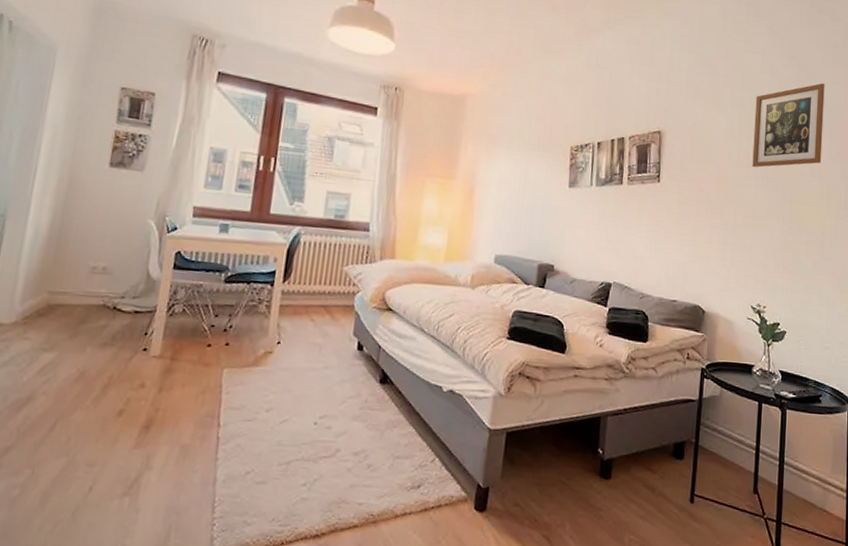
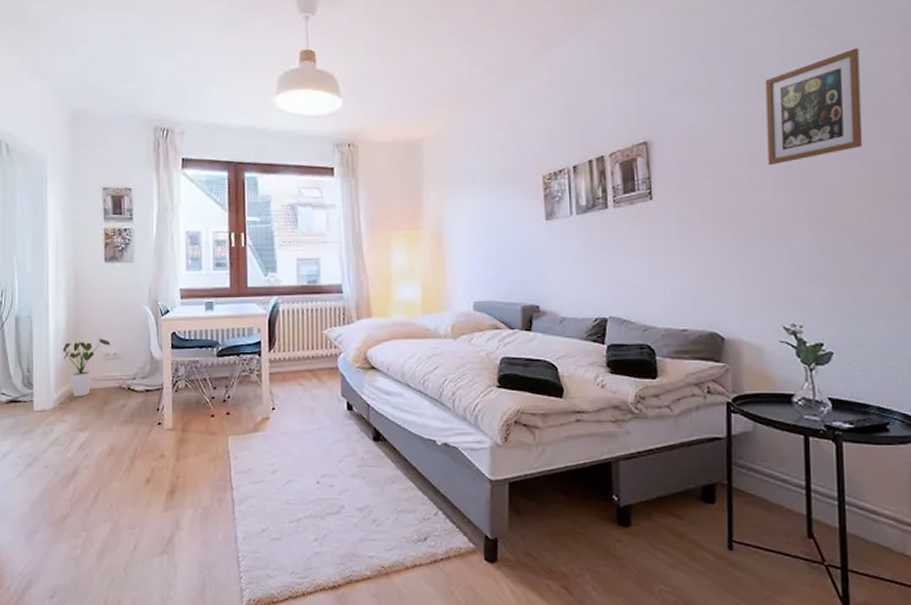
house plant: none [38,249,101,313] -> present [62,338,111,397]

